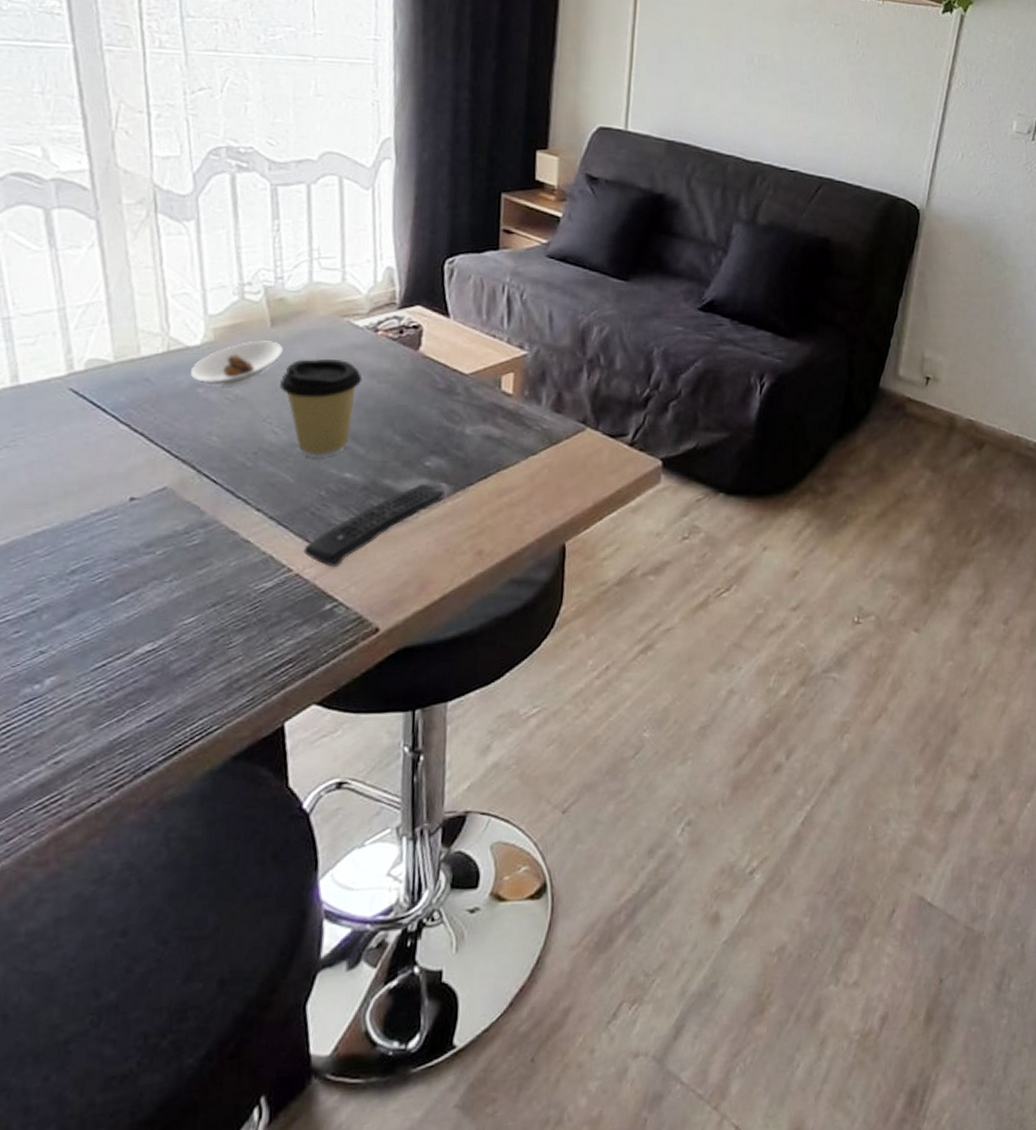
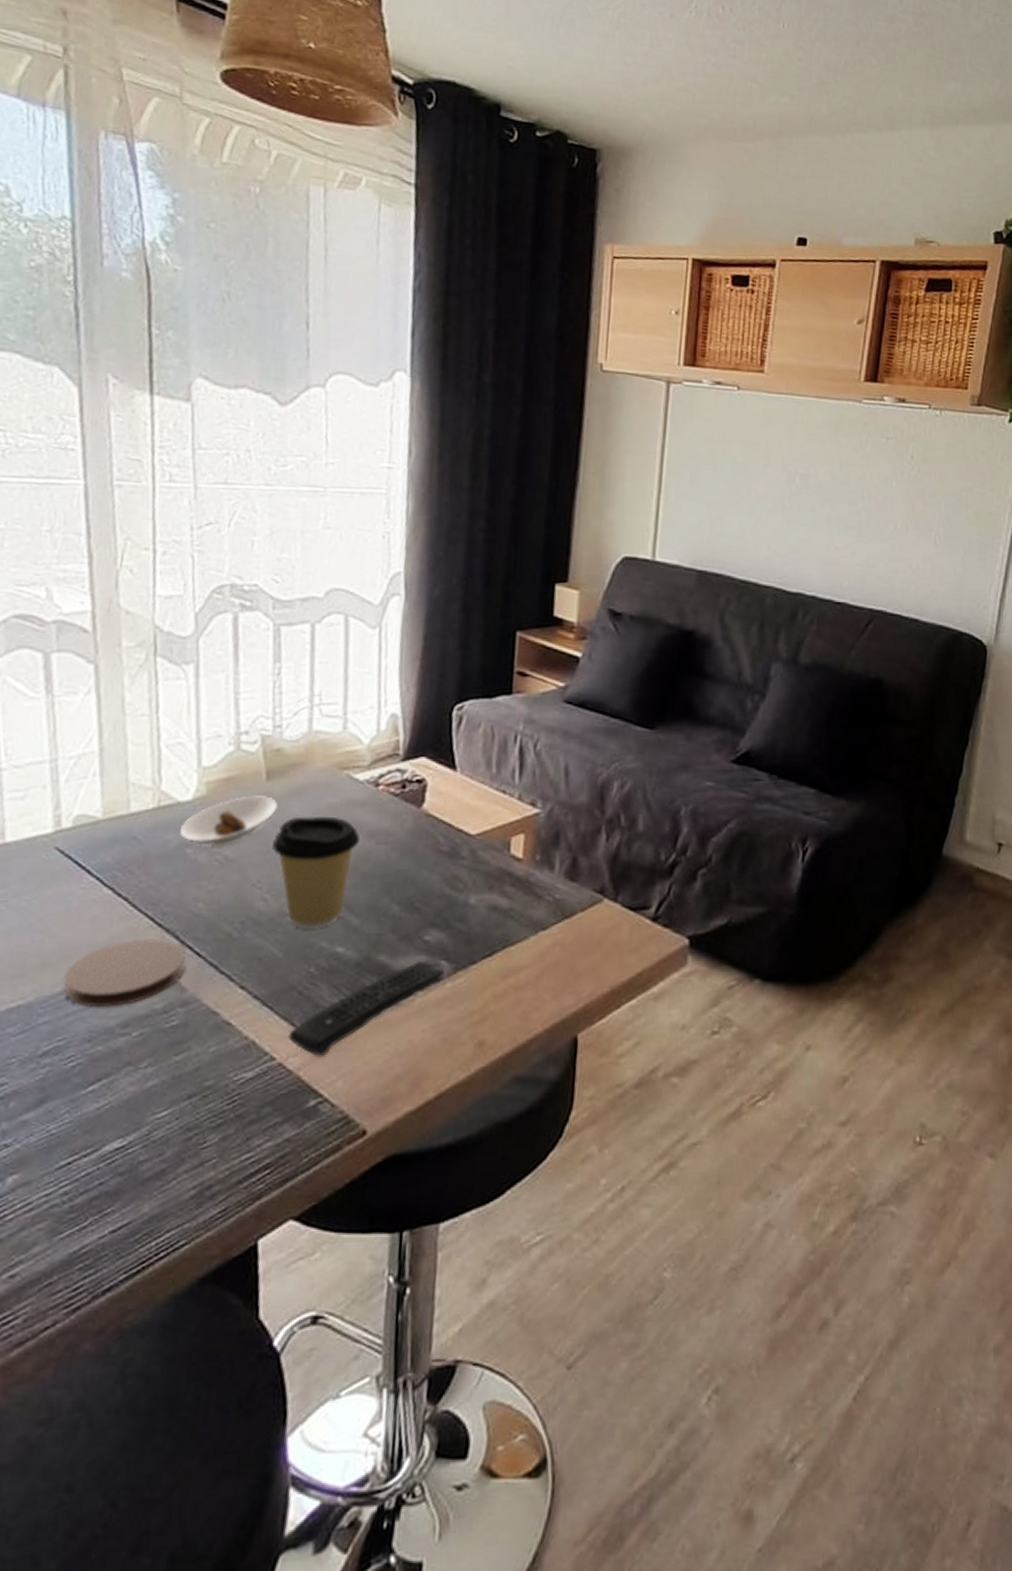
coaster: none [86,469,203,531] -> present [63,939,186,1008]

